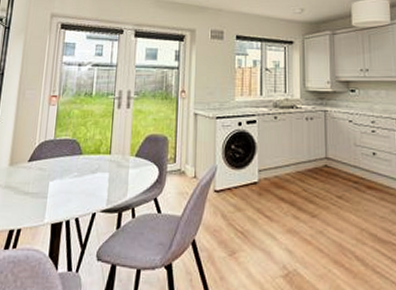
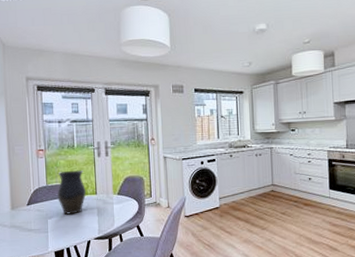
vase: none [64,122,99,177] -> present [57,170,86,215]

